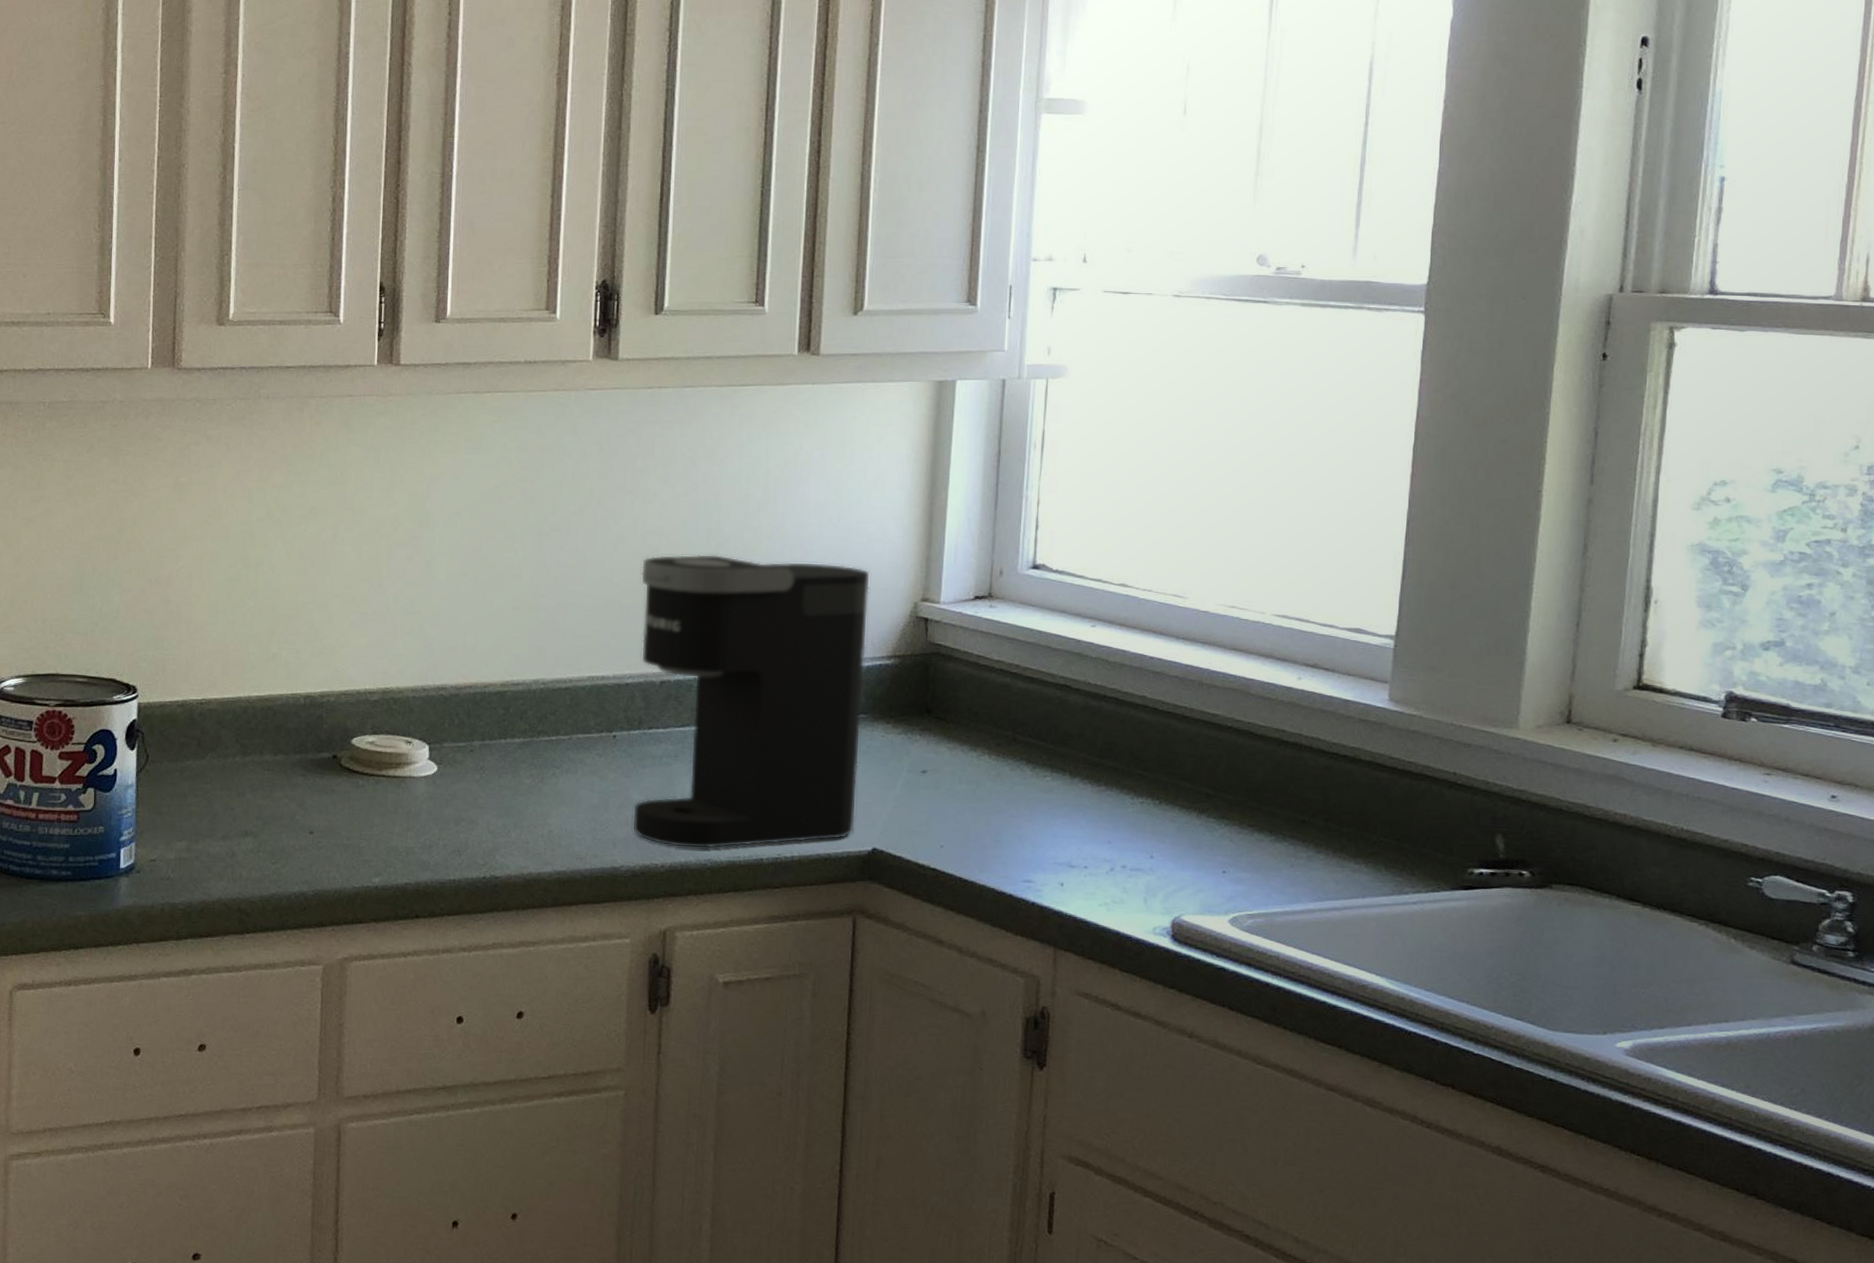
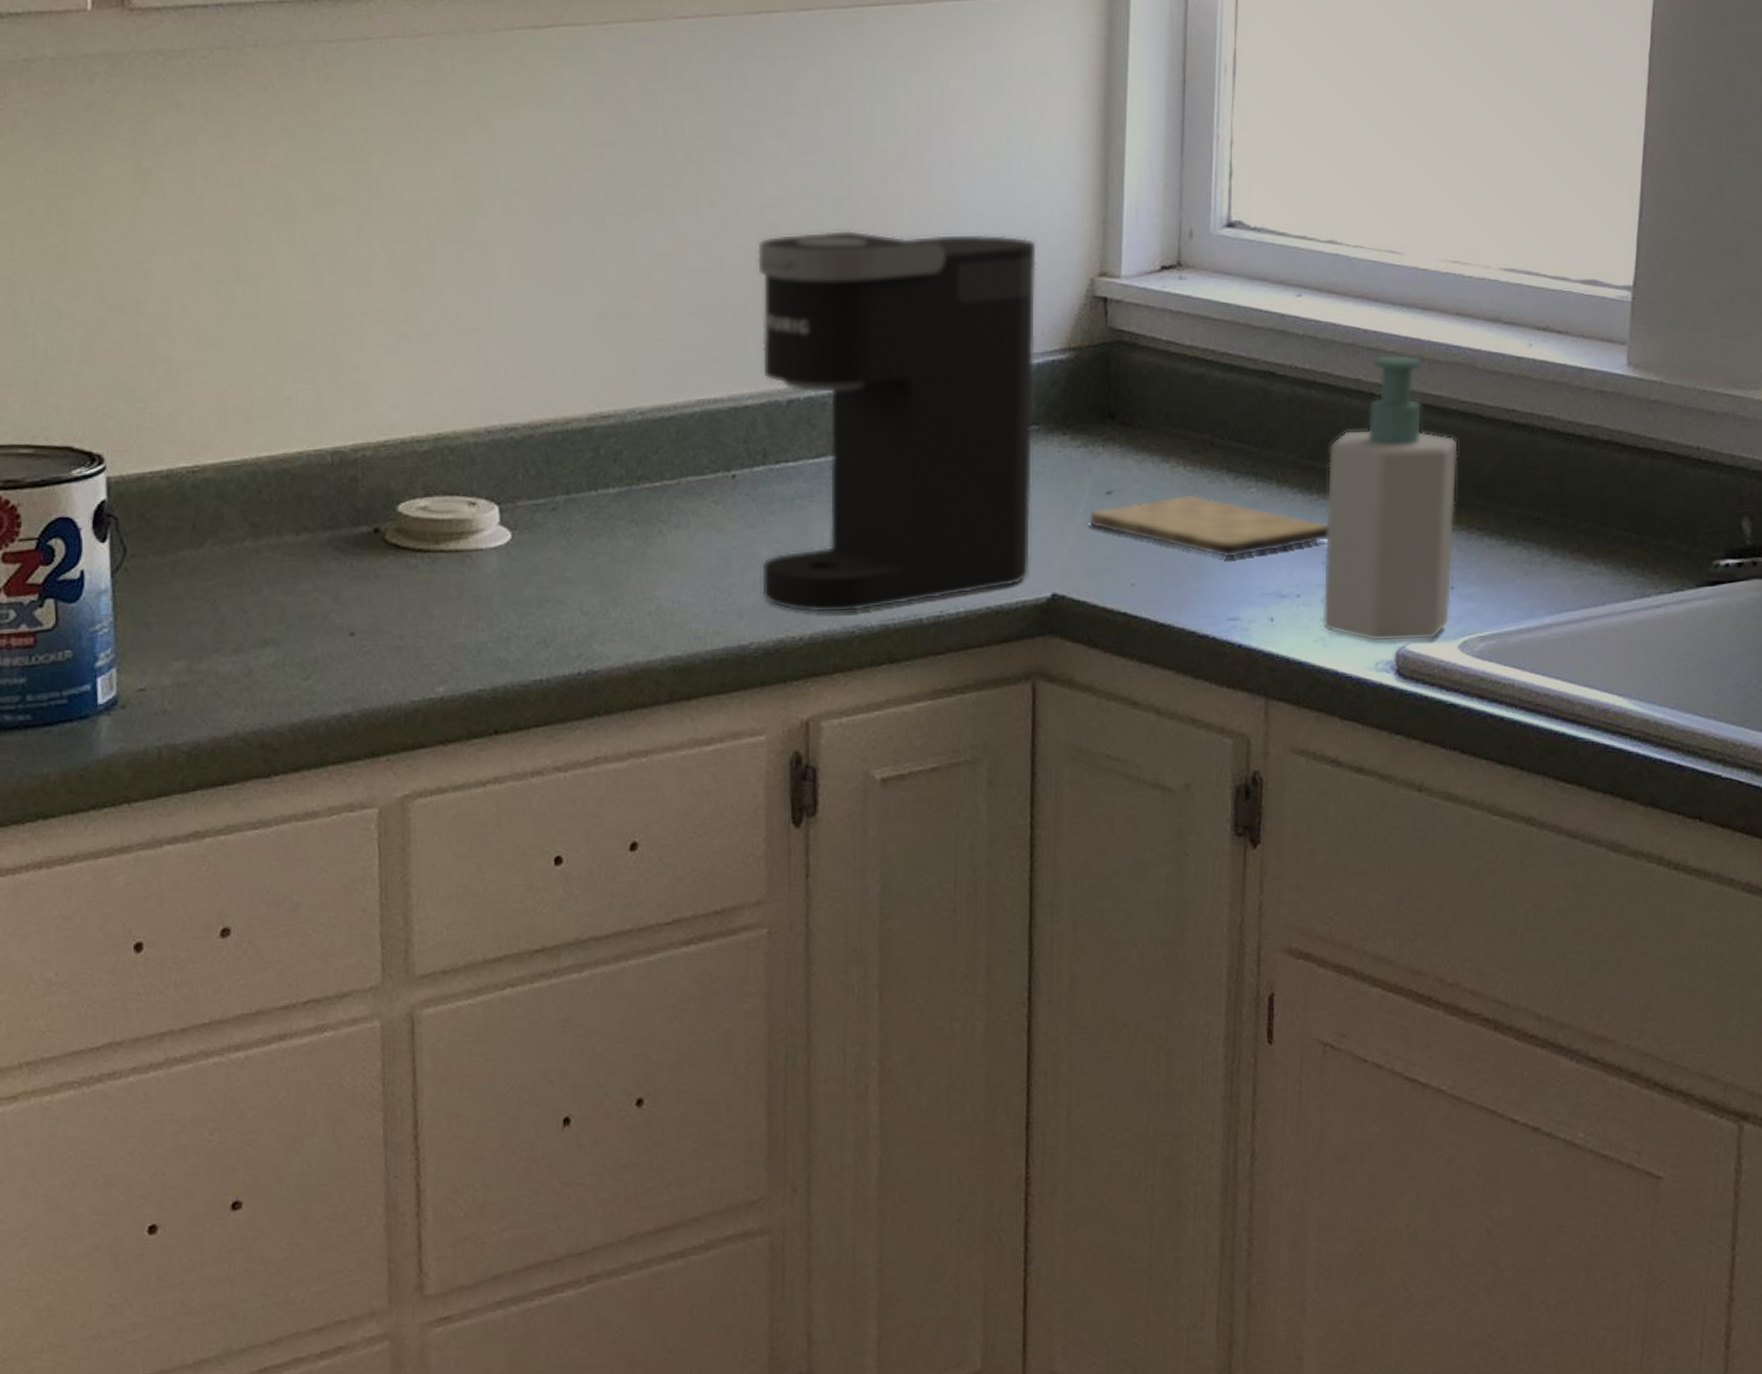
cutting board: none [905,777,1115,832] -> present [1088,493,1329,558]
soap bottle: none [1106,677,1232,914] -> present [1322,354,1458,642]

